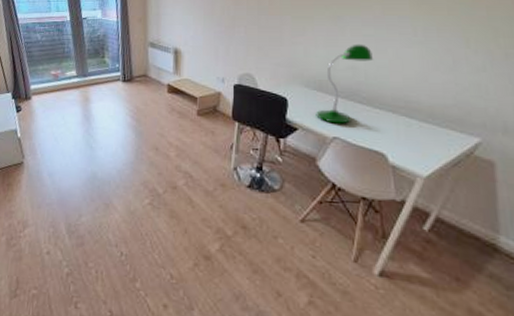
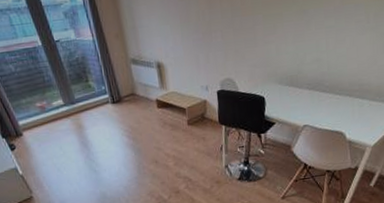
desk lamp: present [316,44,373,124] -> none [289,36,334,114]

